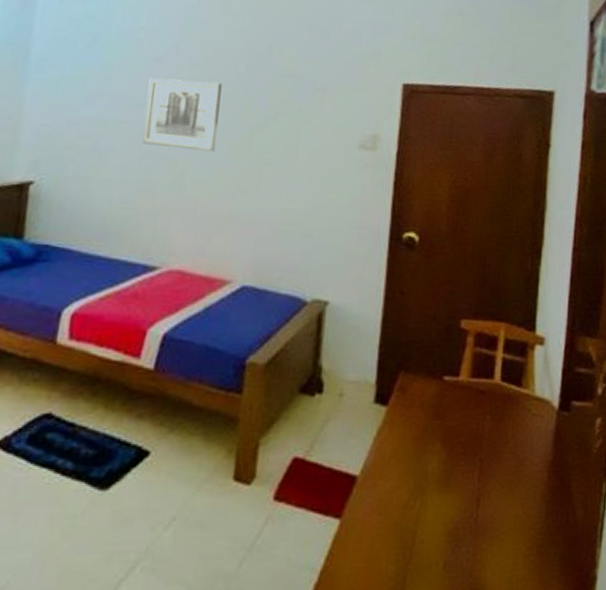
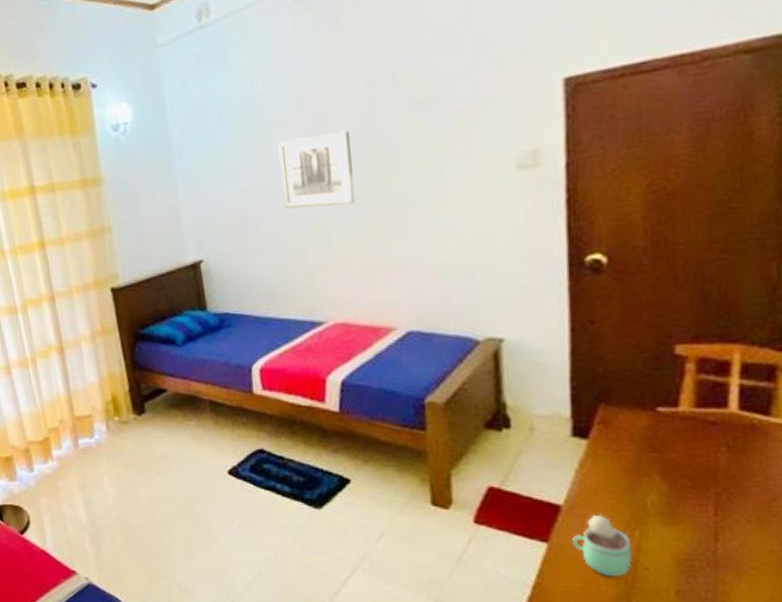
chocolate milk: none [363,484,412,554] -> present [572,514,632,577]

